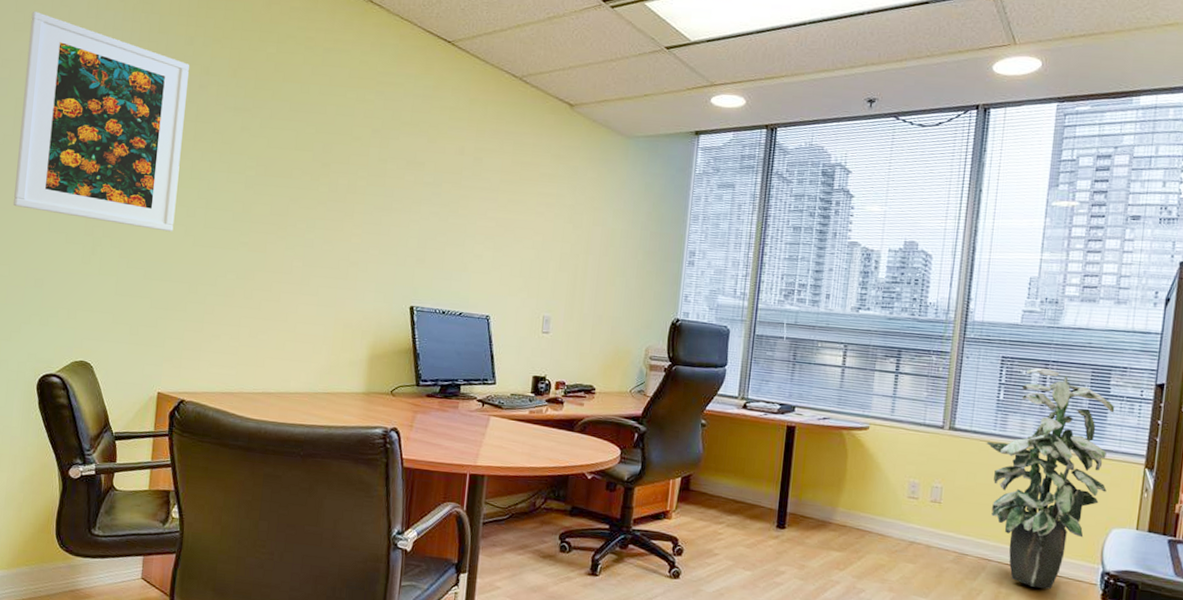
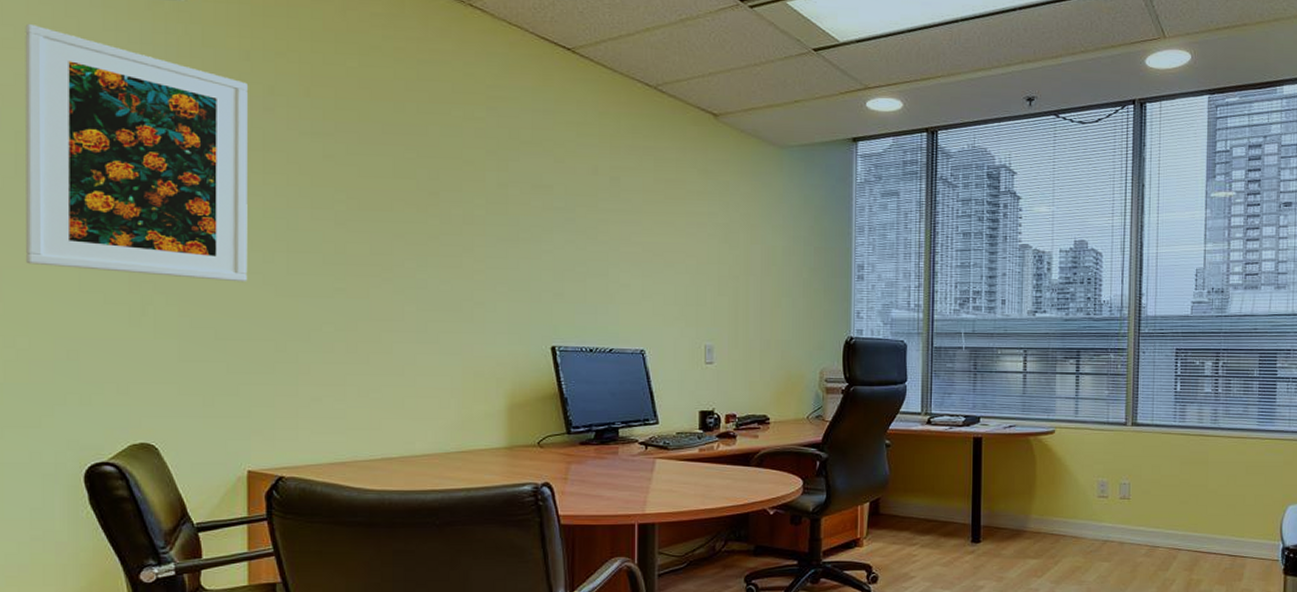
indoor plant: present [986,368,1115,590] -> none [1168,357,1283,571]

